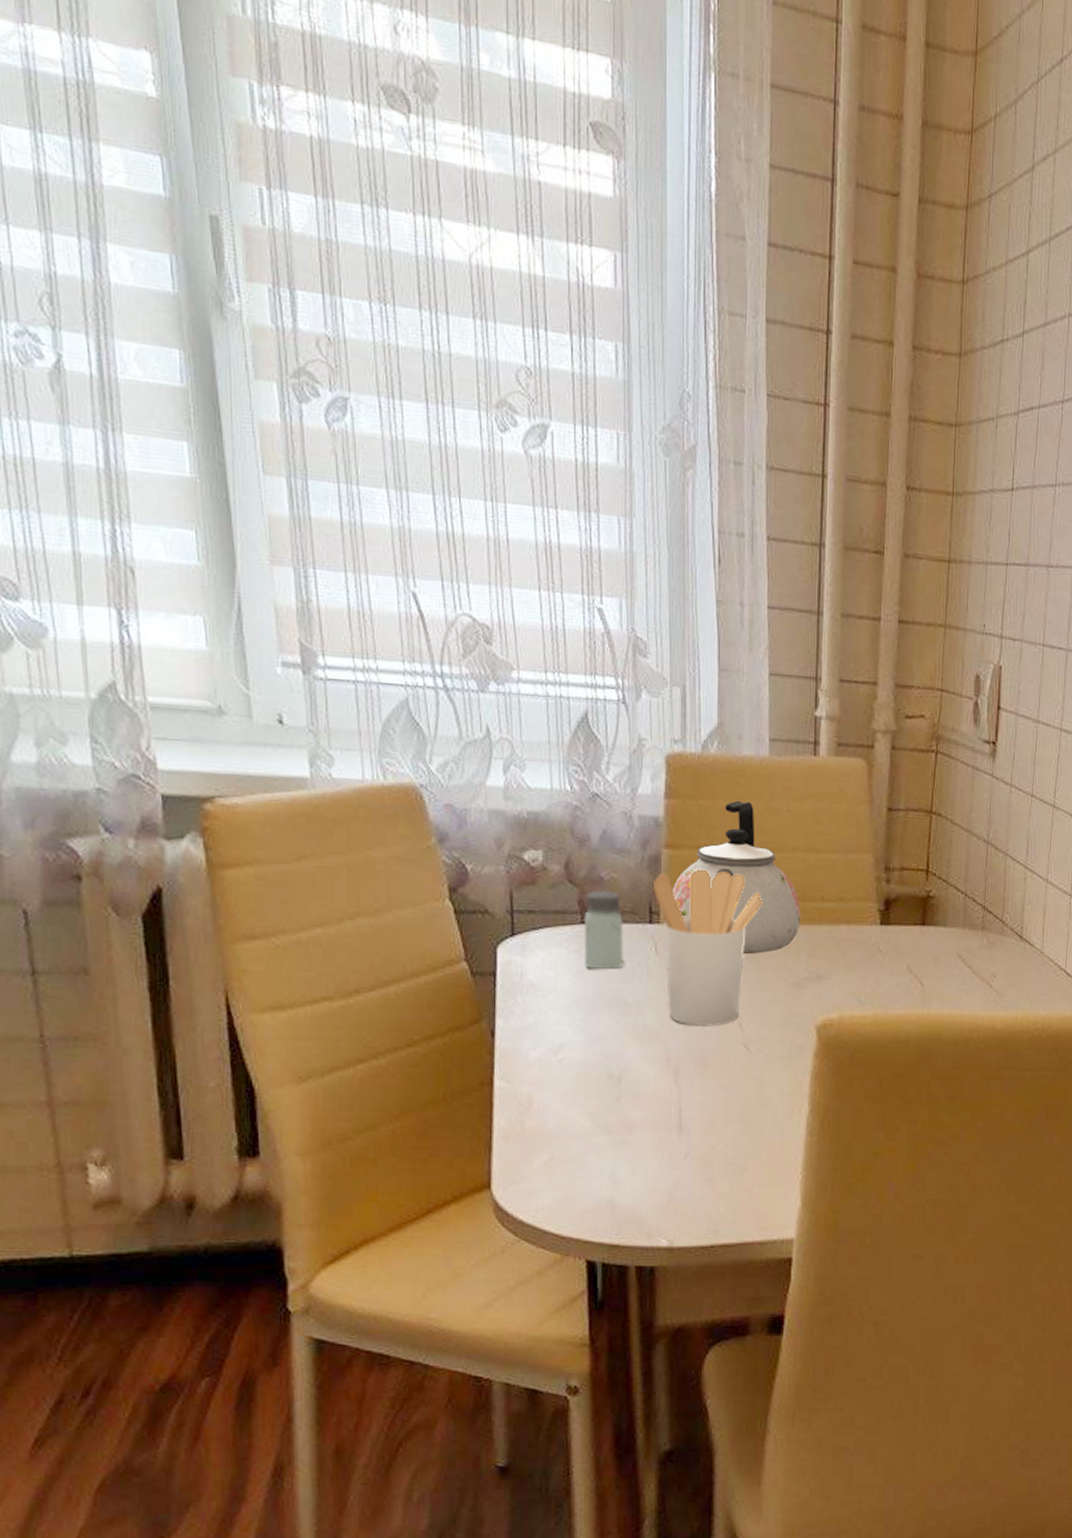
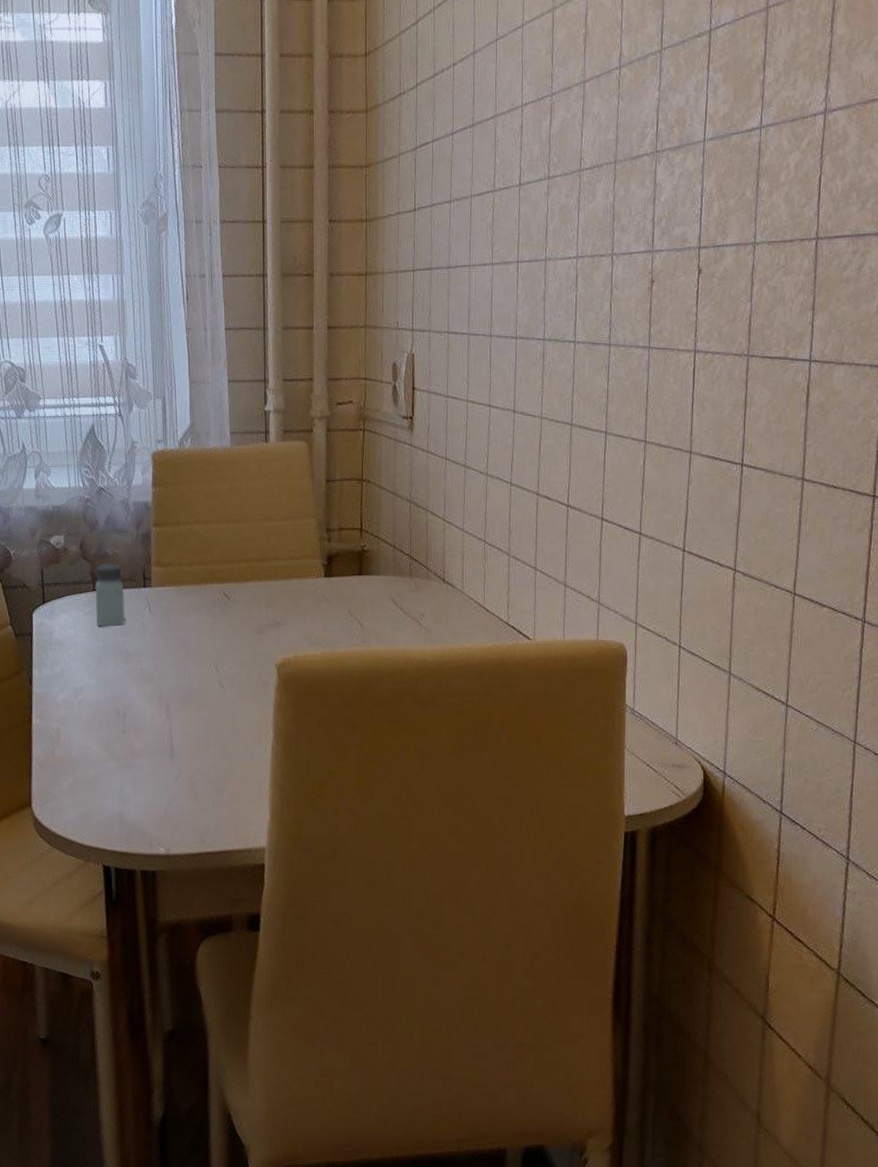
utensil holder: present [654,869,763,1027] -> none [146,541,230,669]
kettle: present [672,800,801,955] -> none [160,483,261,609]

